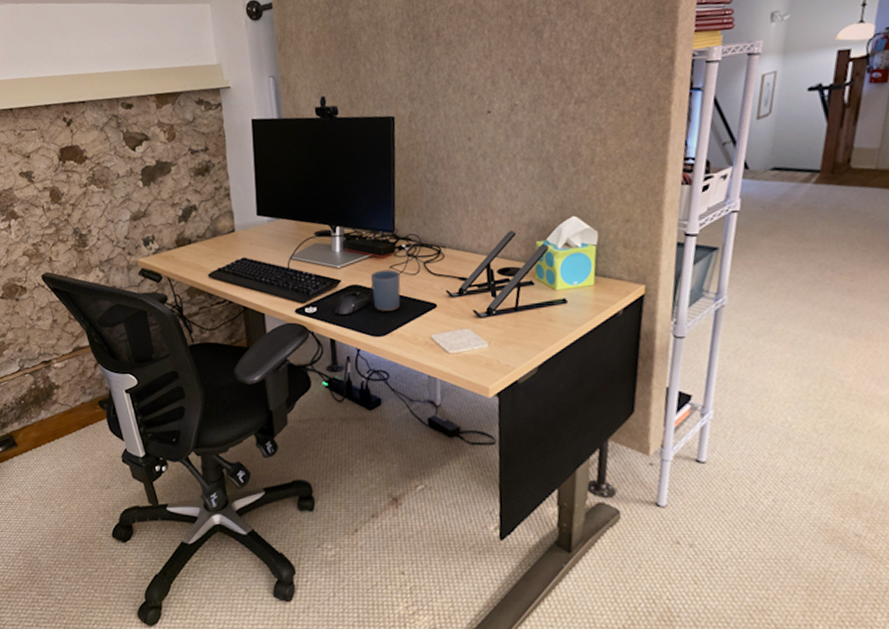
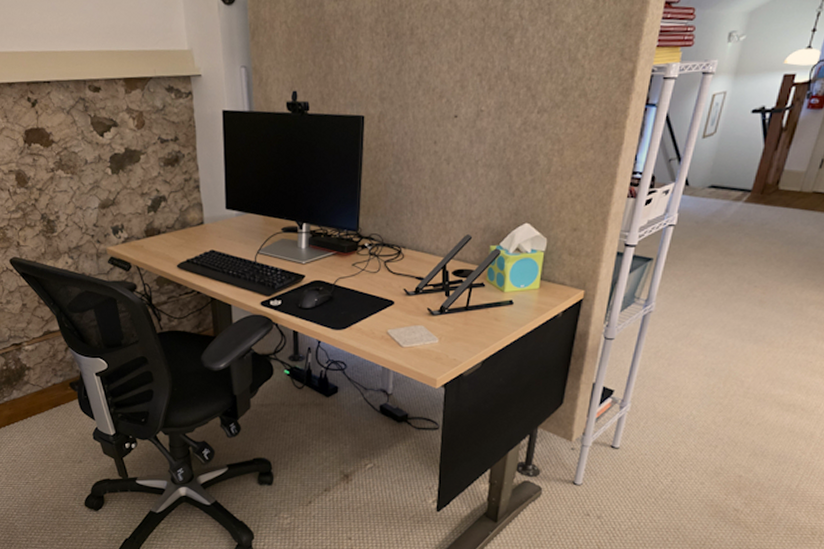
mug: present [370,269,401,311] -> none [333,267,362,306]

